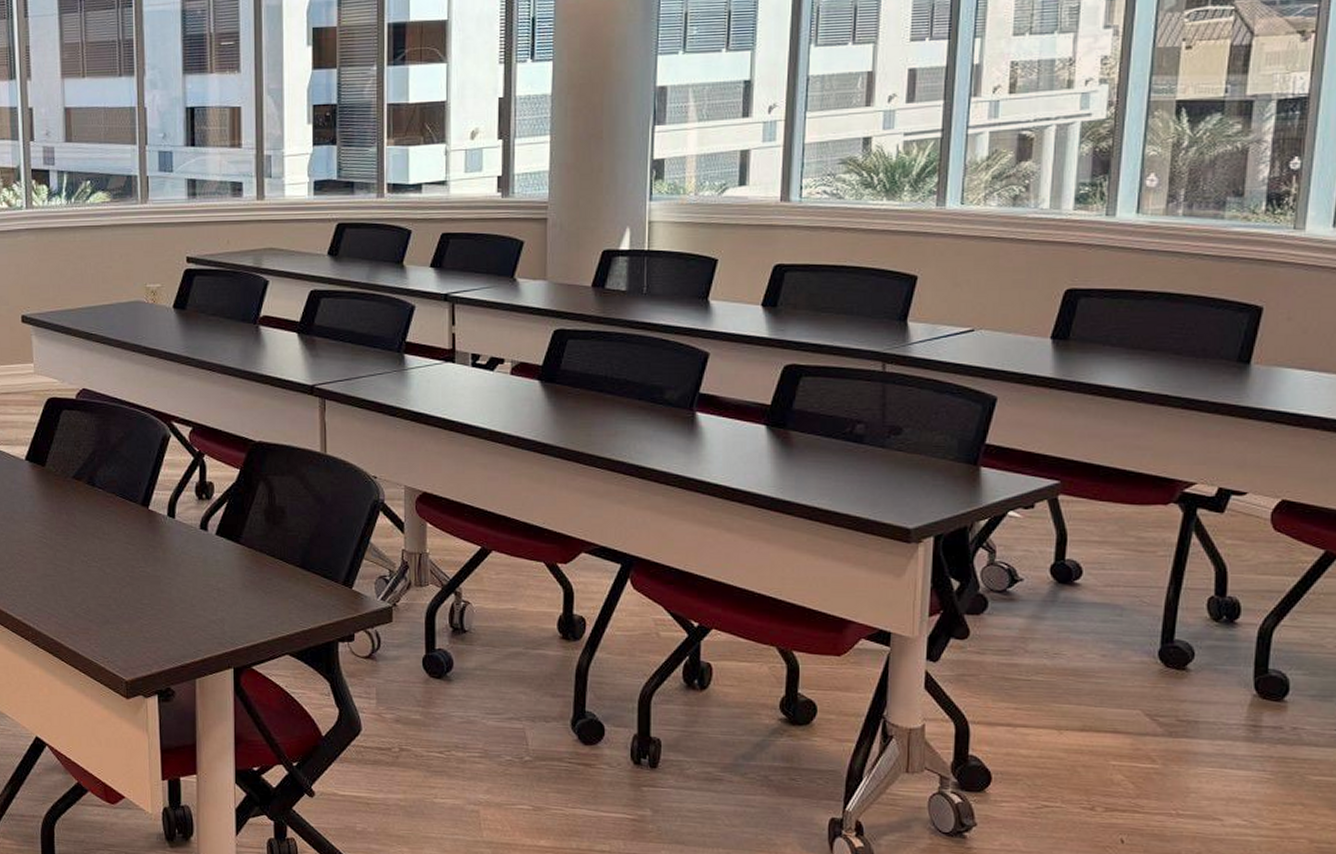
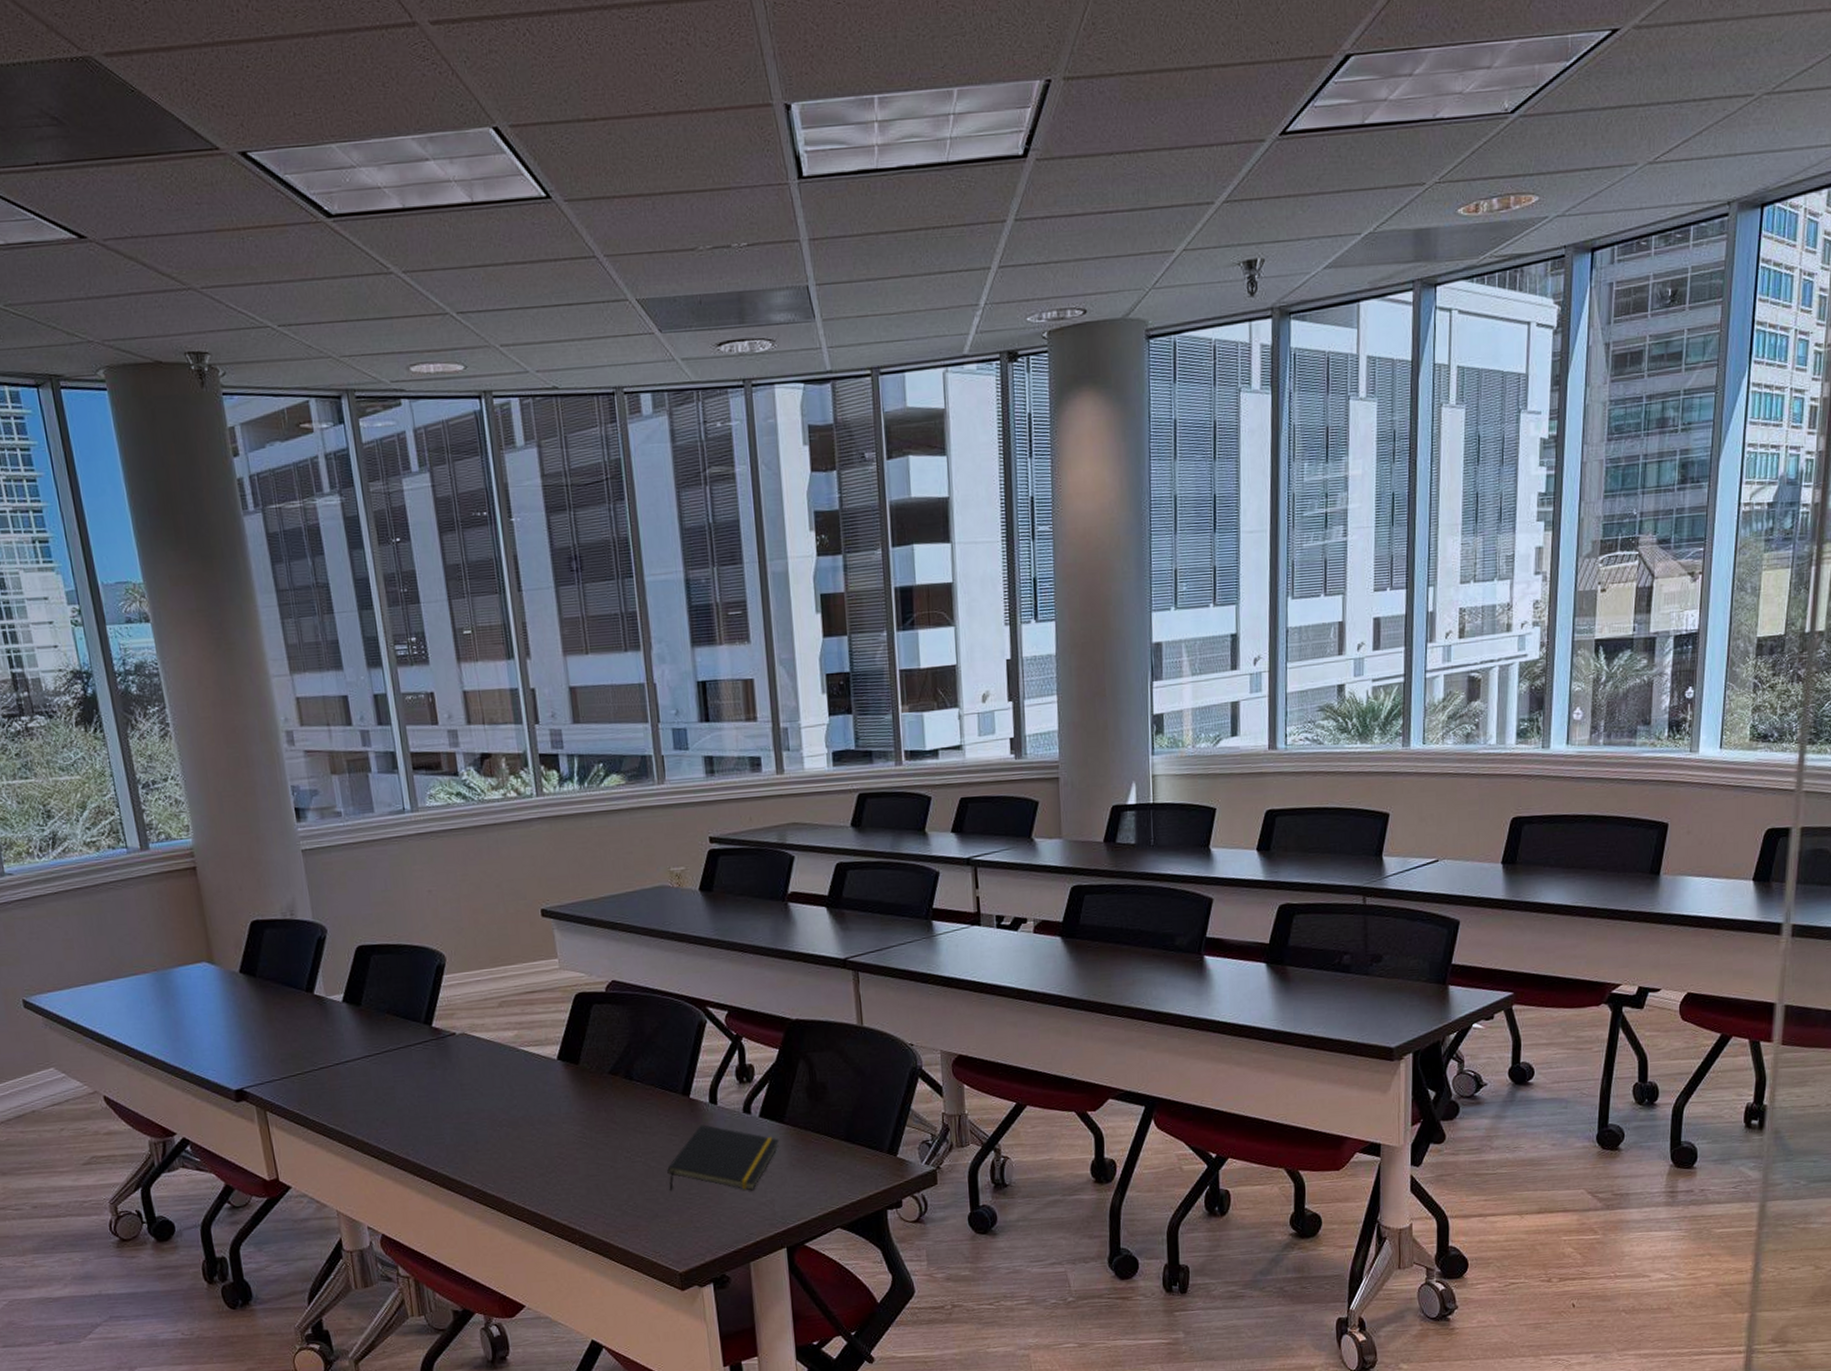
notepad: none [121,537,234,608] -> present [667,1124,780,1192]

